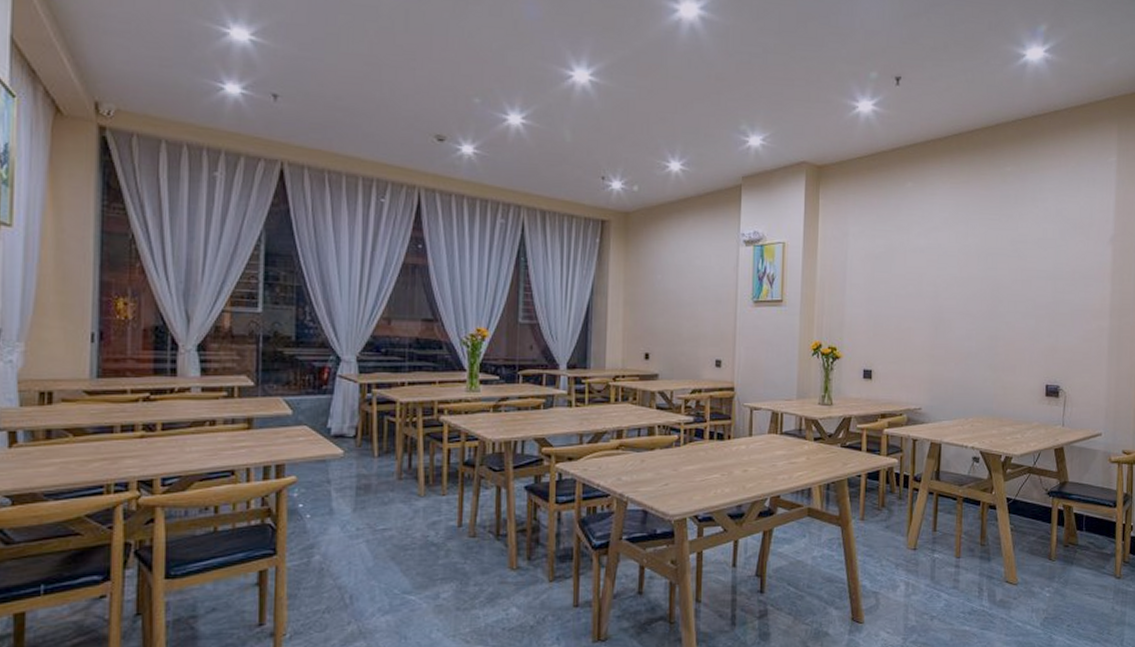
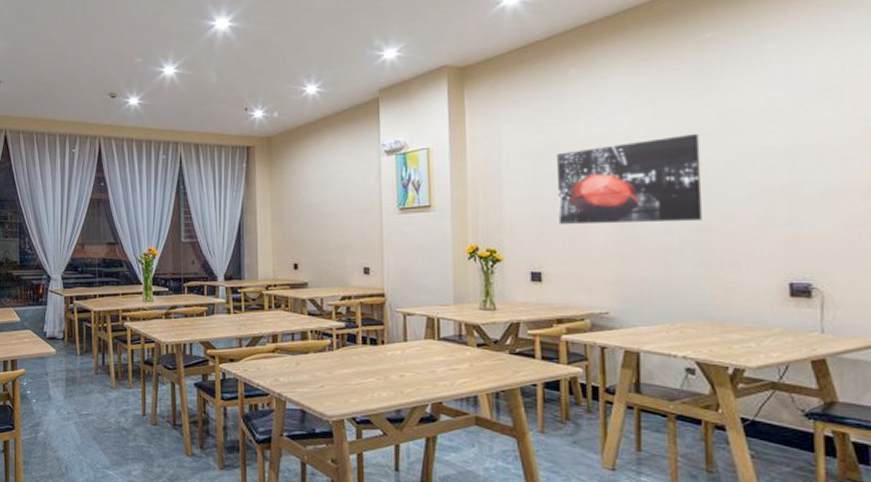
wall art: none [889,253,997,329] -> present [556,133,702,224]

